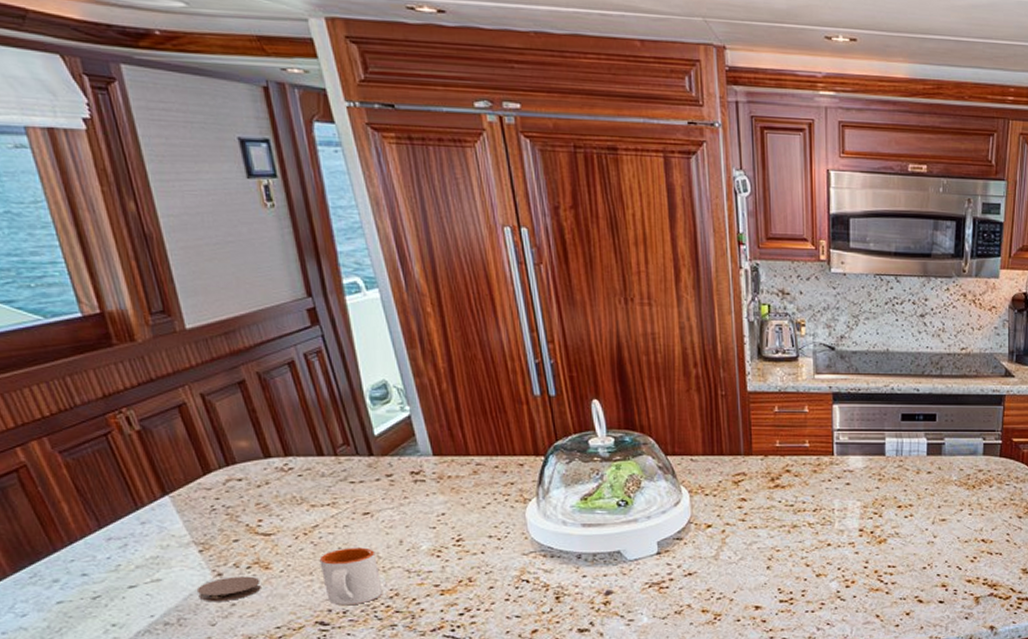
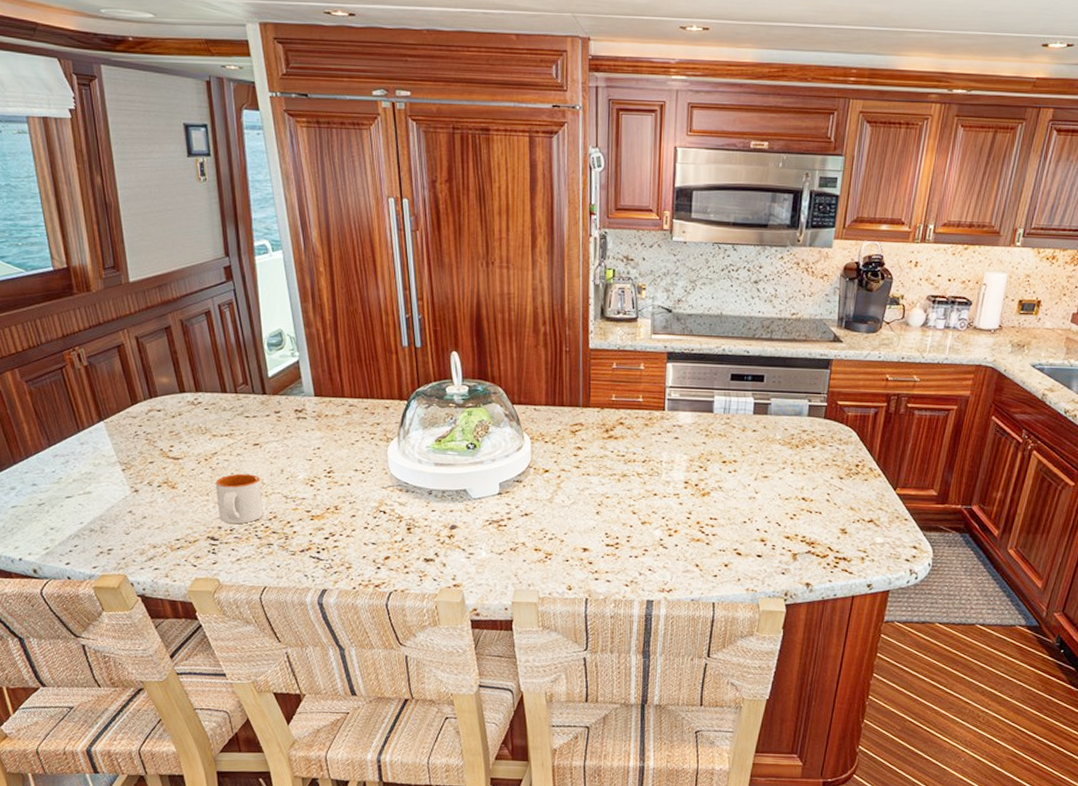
coaster: present [196,576,261,602] -> none [117,493,167,515]

